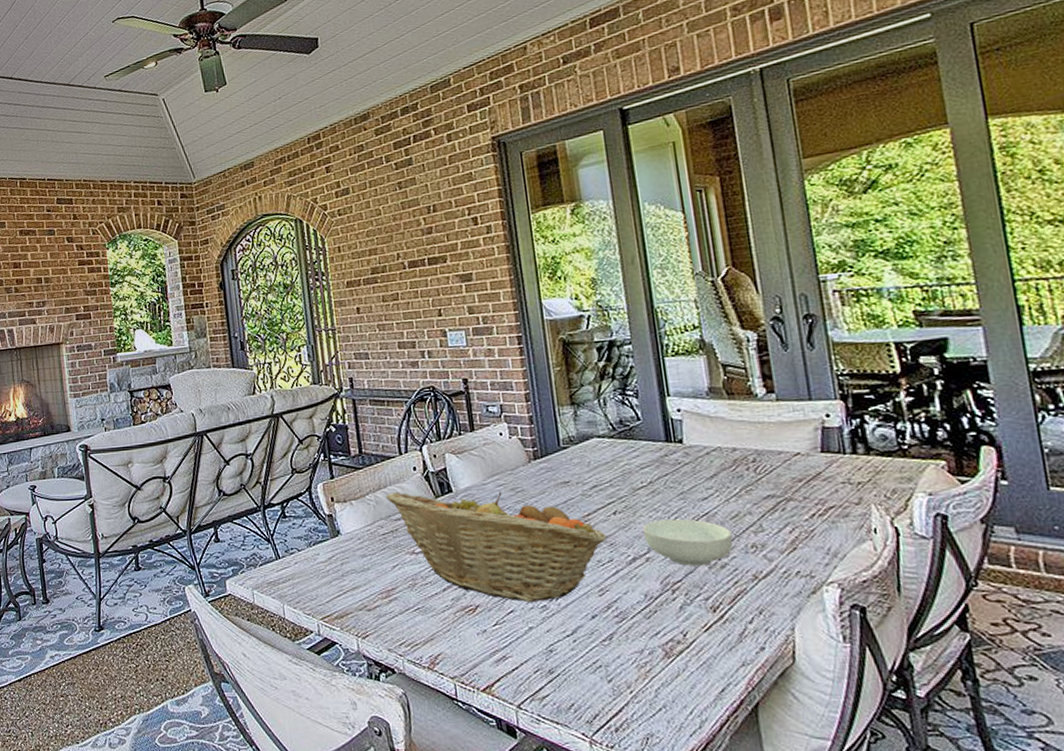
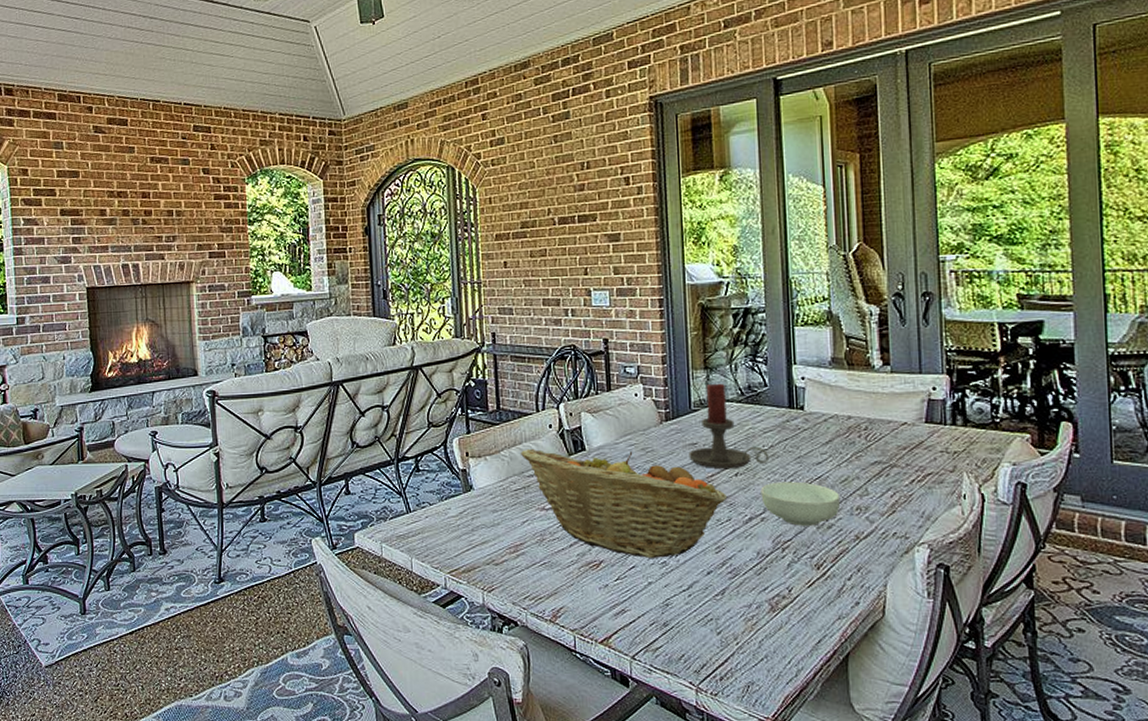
candle holder: none [561,418,650,508] -> present [688,383,770,470]

